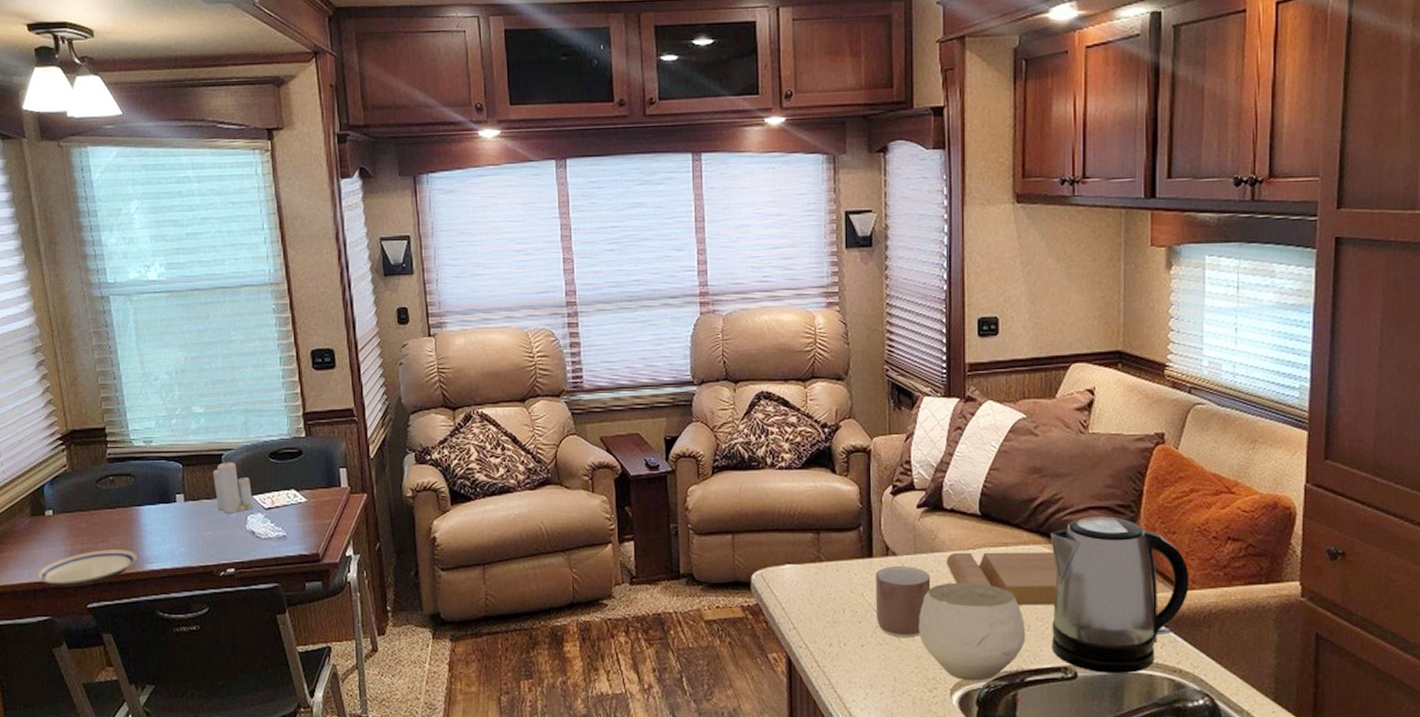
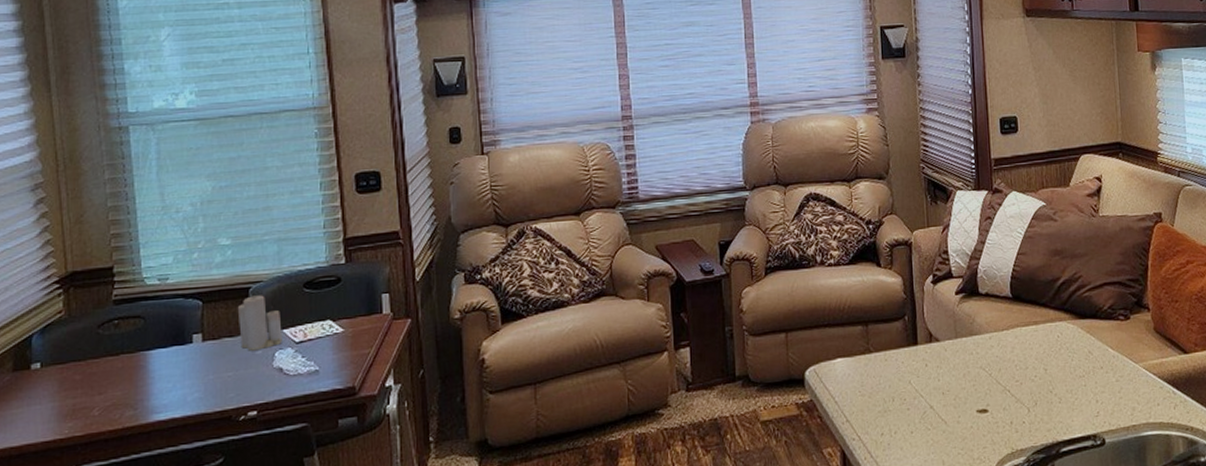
plate: present [37,550,137,587] -> none [14,400,141,451]
mug: present [875,566,931,638] -> none [920,351,972,421]
bowl: present [919,582,1026,681] -> none [962,361,1059,457]
cutting board: present [946,551,1058,605] -> none [984,326,1083,380]
kettle: present [1050,516,1189,674] -> none [1073,290,1193,437]

